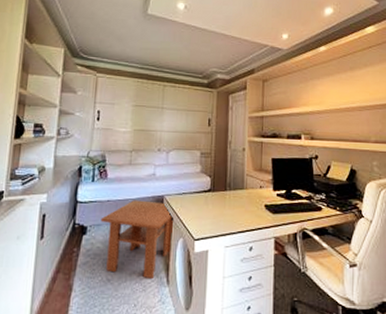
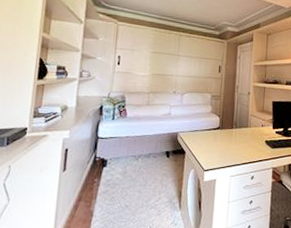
coffee table: present [100,200,175,280] -> none [120,136,187,205]

